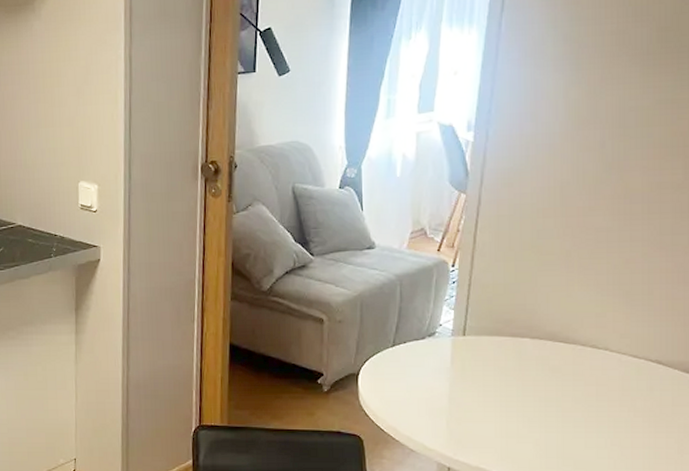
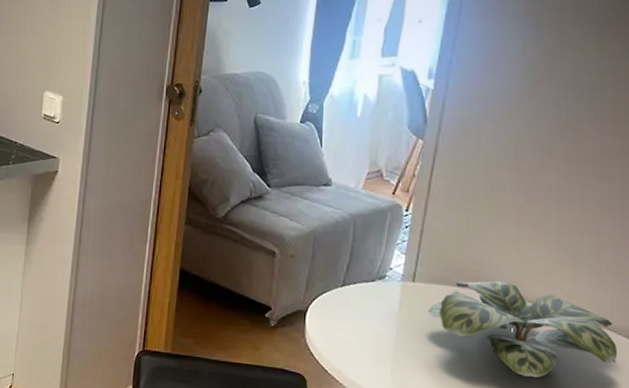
plant: none [480,327,674,418] -> present [427,280,618,378]

